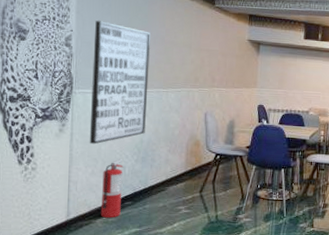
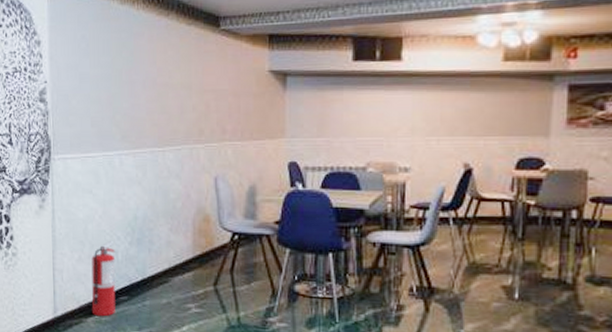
wall art: present [89,21,150,145] -> none [71,66,140,224]

